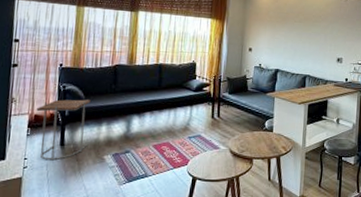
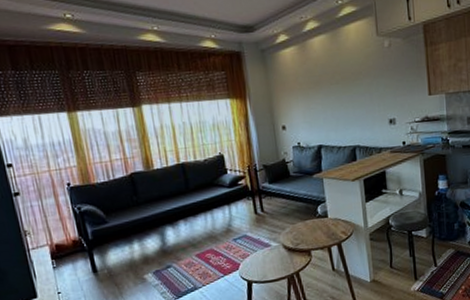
side table: present [36,99,91,161] -> none [55,218,123,291]

